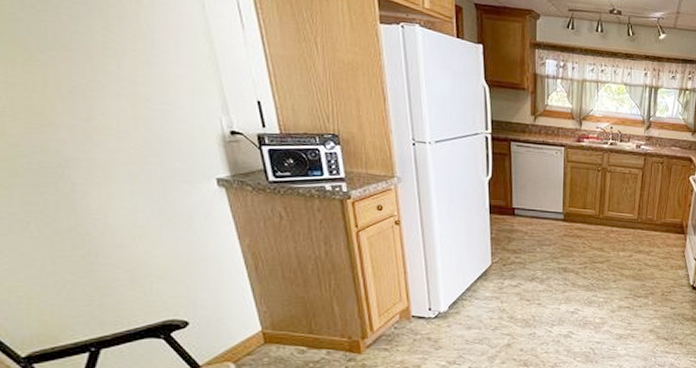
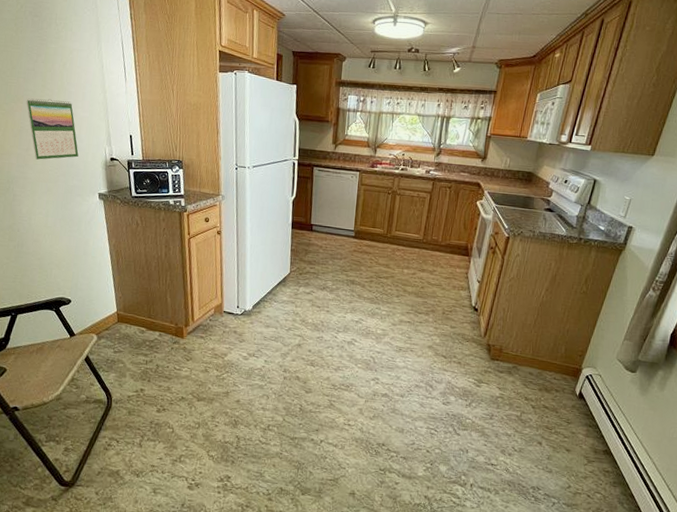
calendar: none [77,44,178,134] -> present [26,98,79,160]

